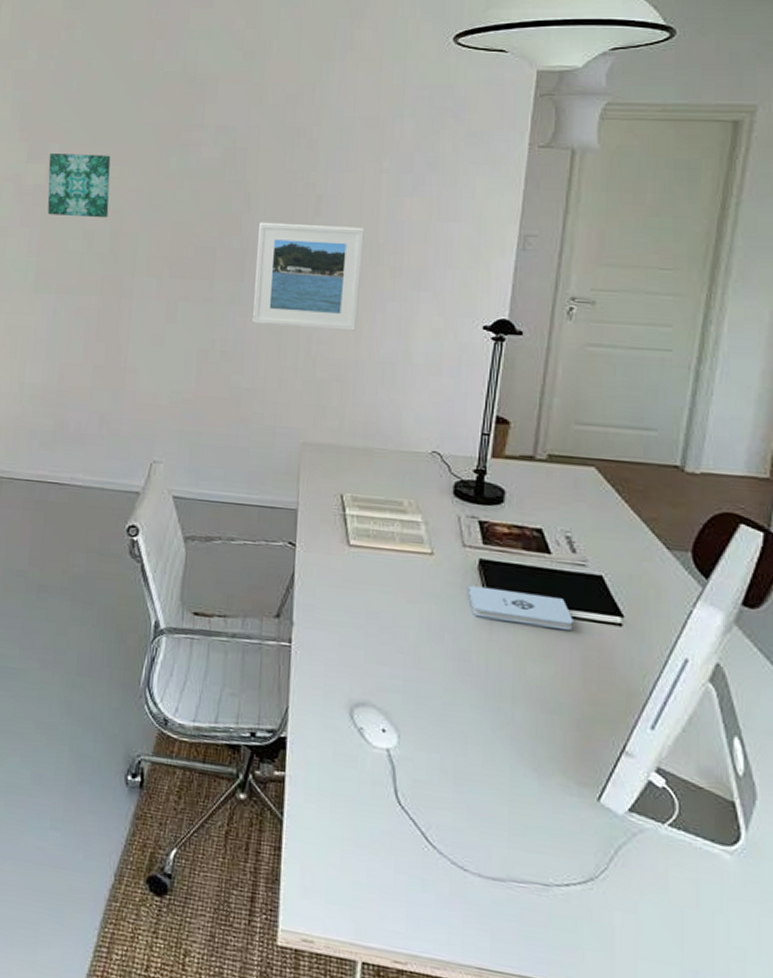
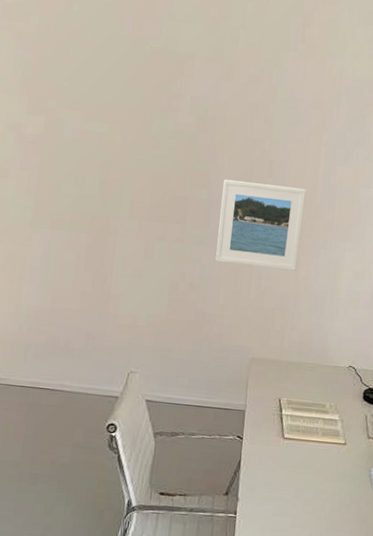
wall art: present [47,153,111,218] -> none [45,108,102,167]

